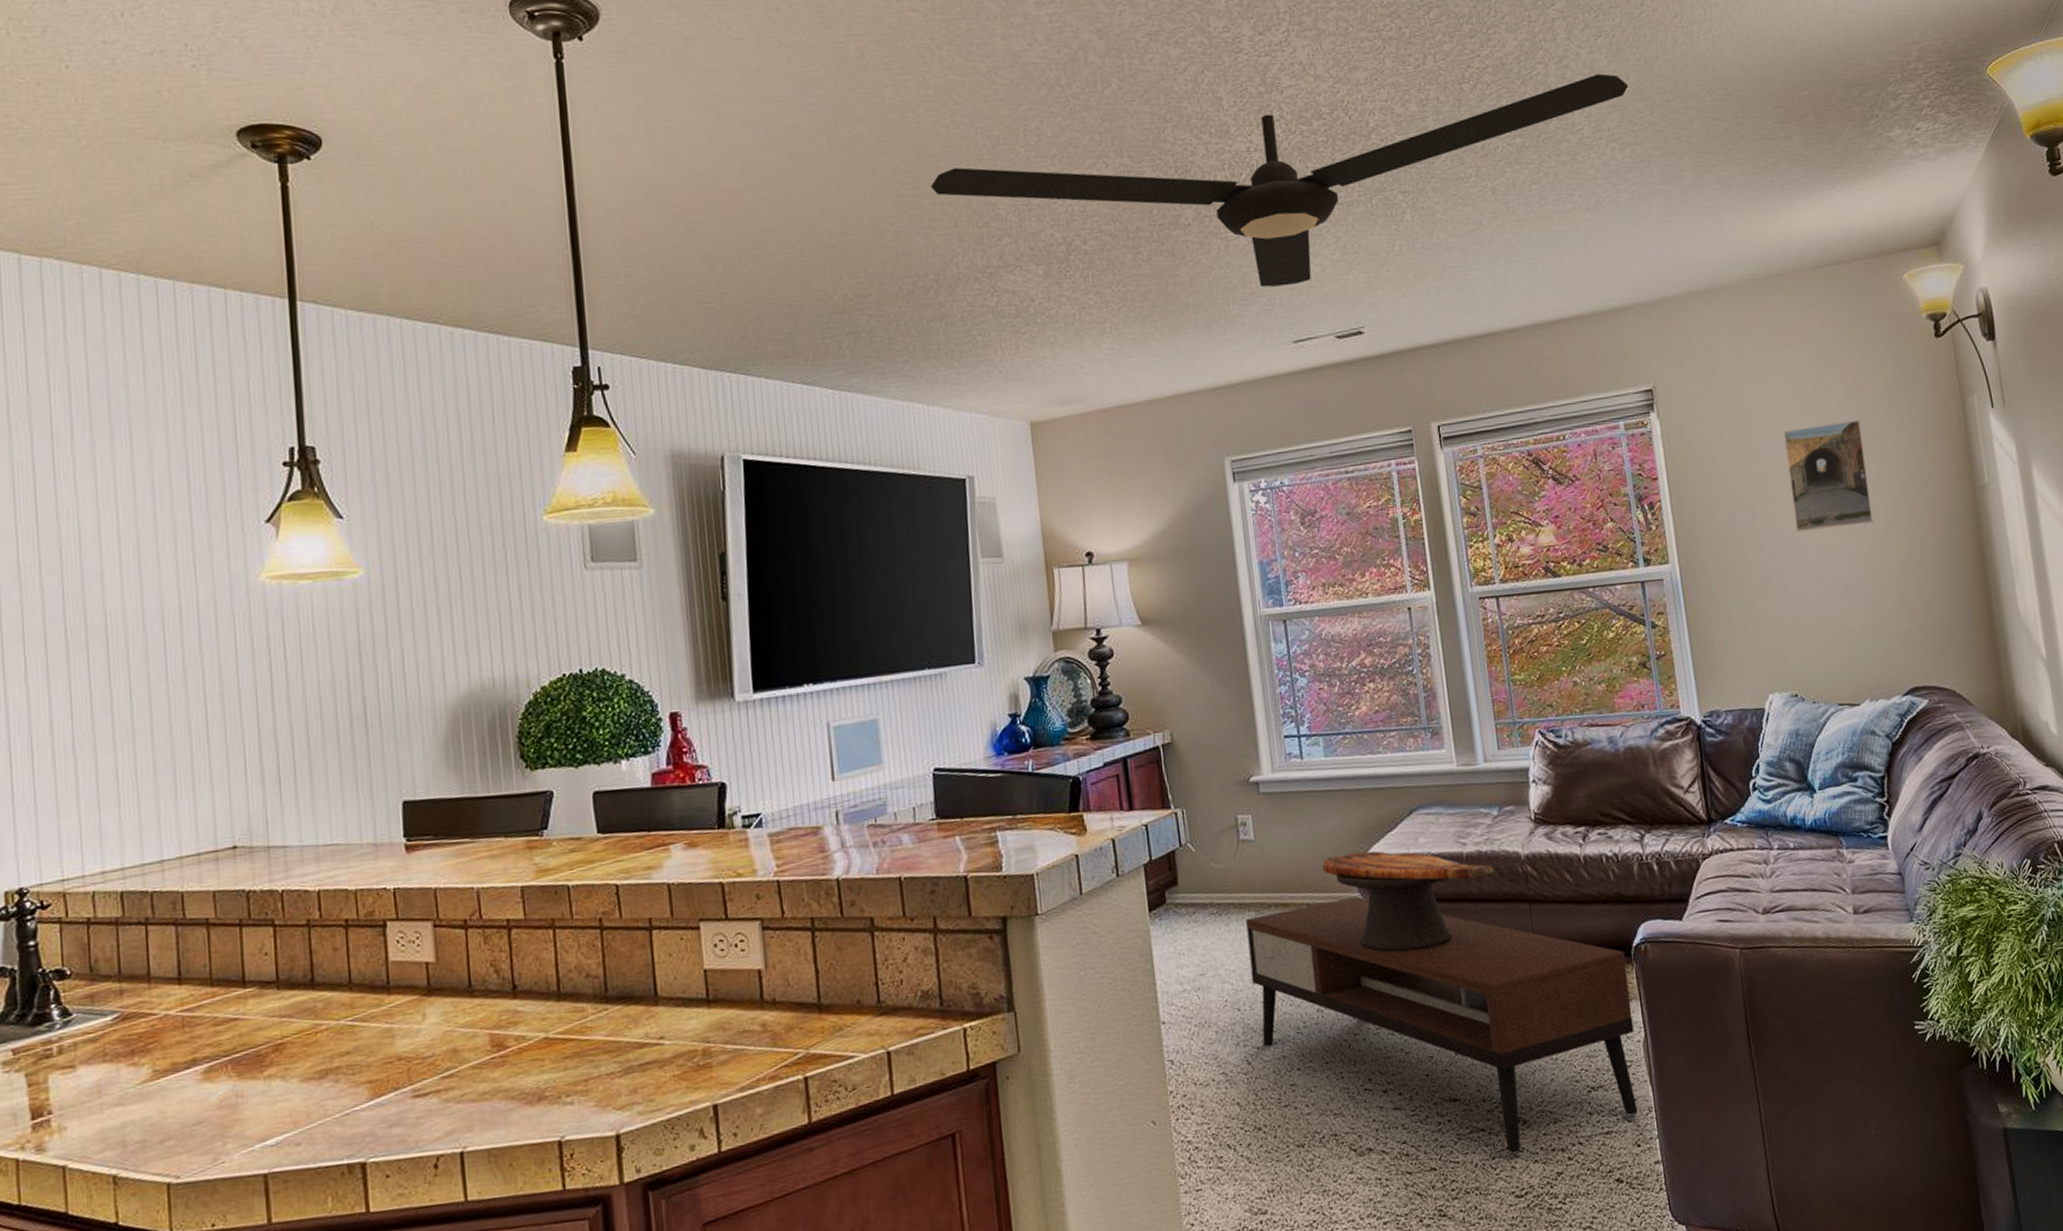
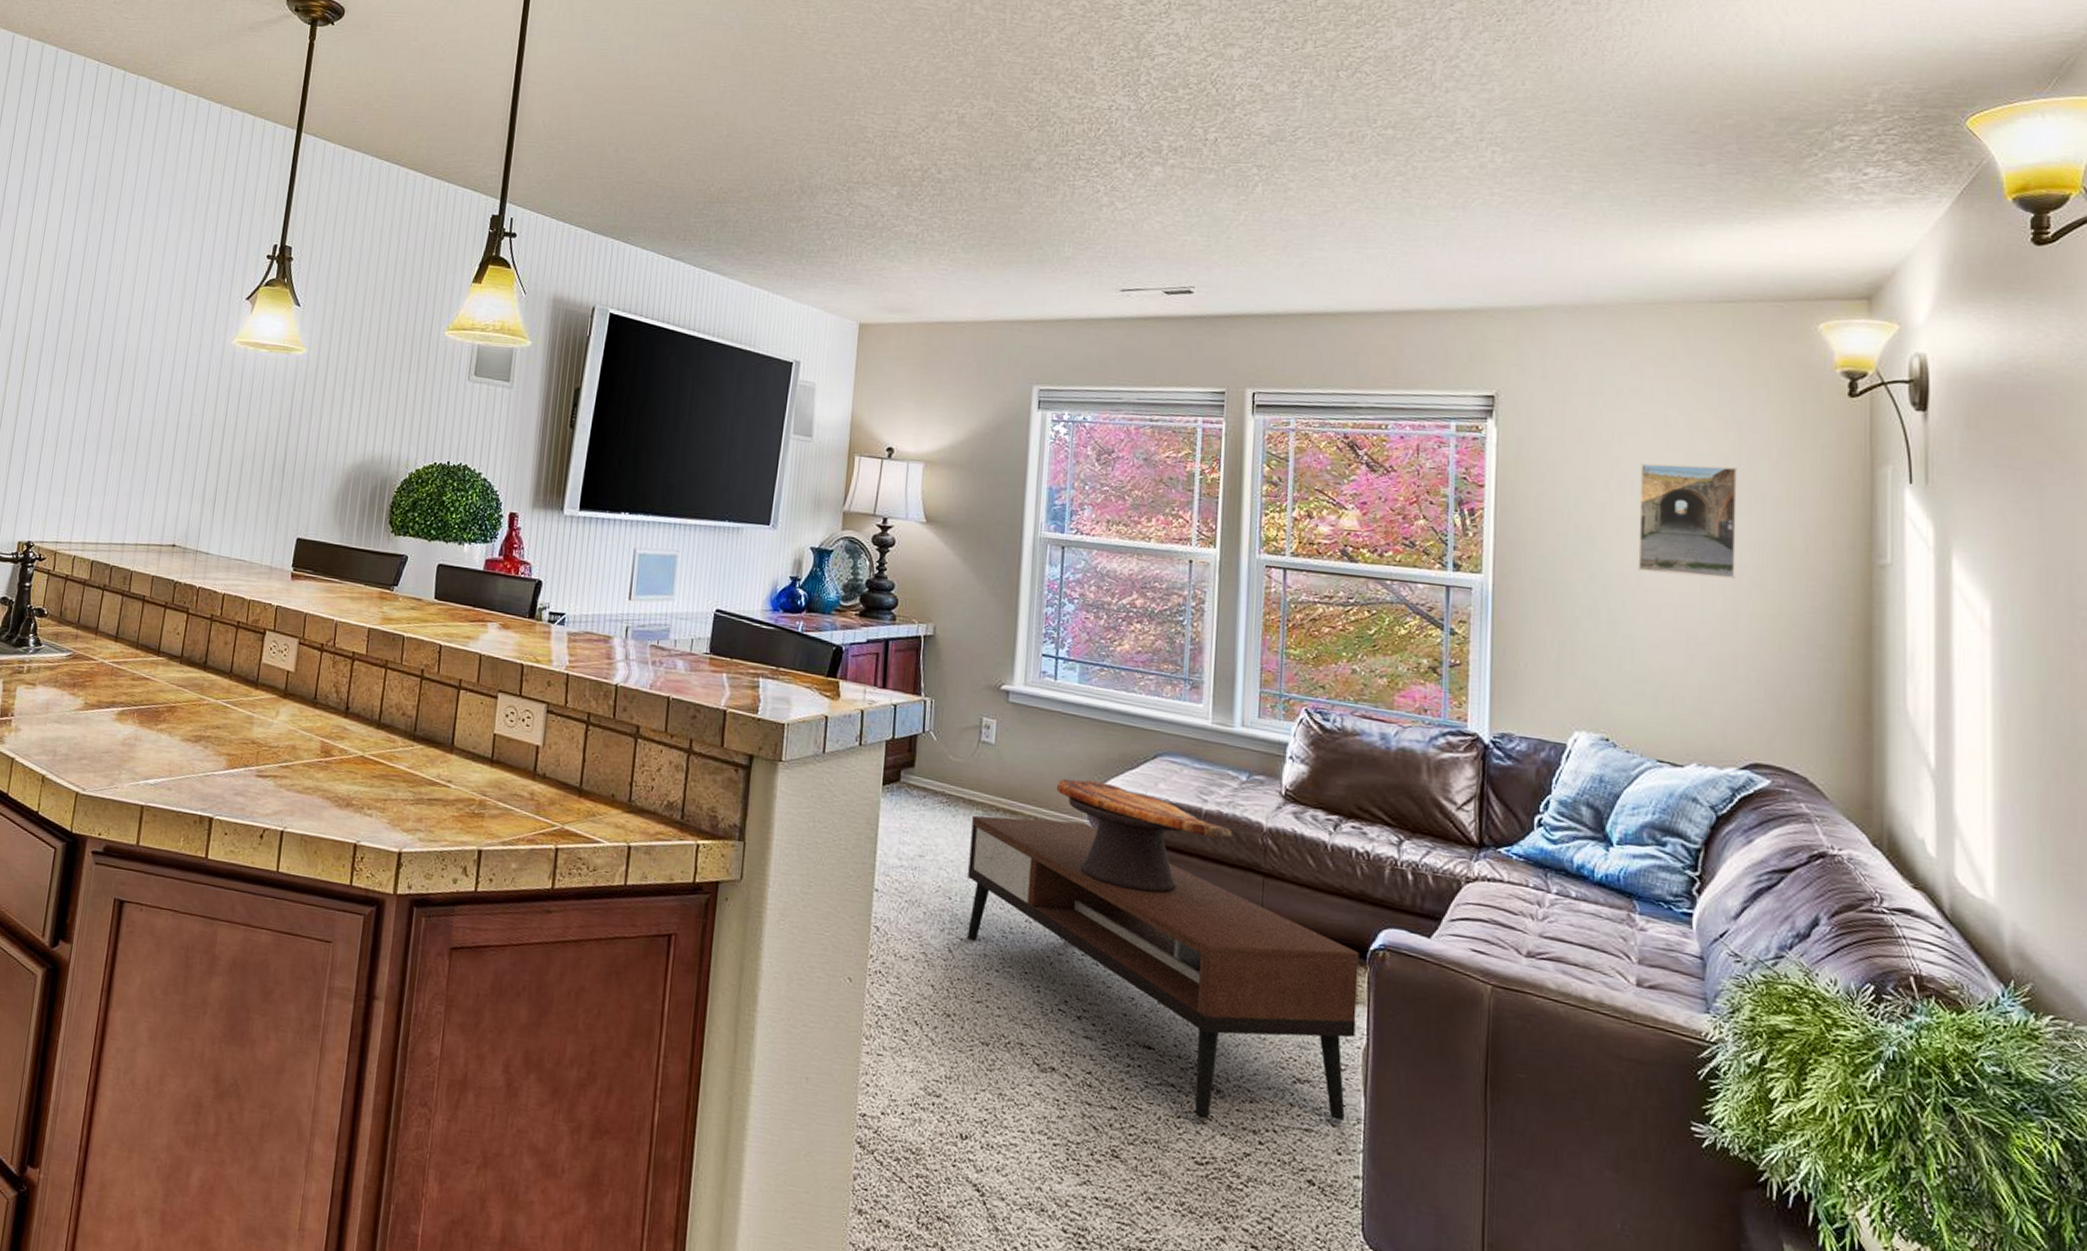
ceiling fan: present [931,73,1629,288] -> none [812,77,1523,238]

